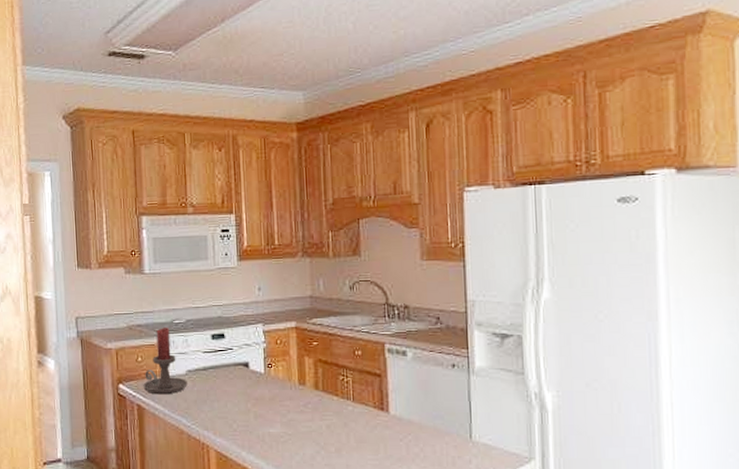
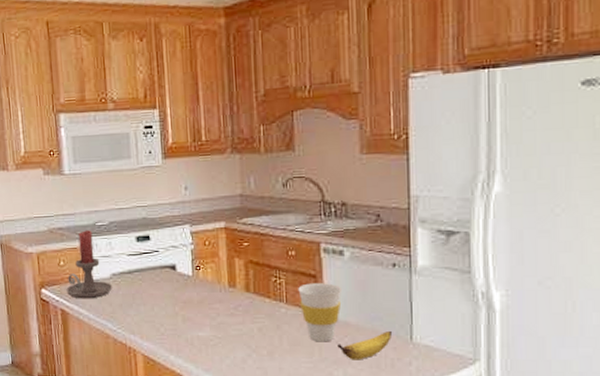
cup: none [364,382,406,440] -> present [298,283,343,342]
banana: none [401,429,453,458] -> present [337,330,393,360]

